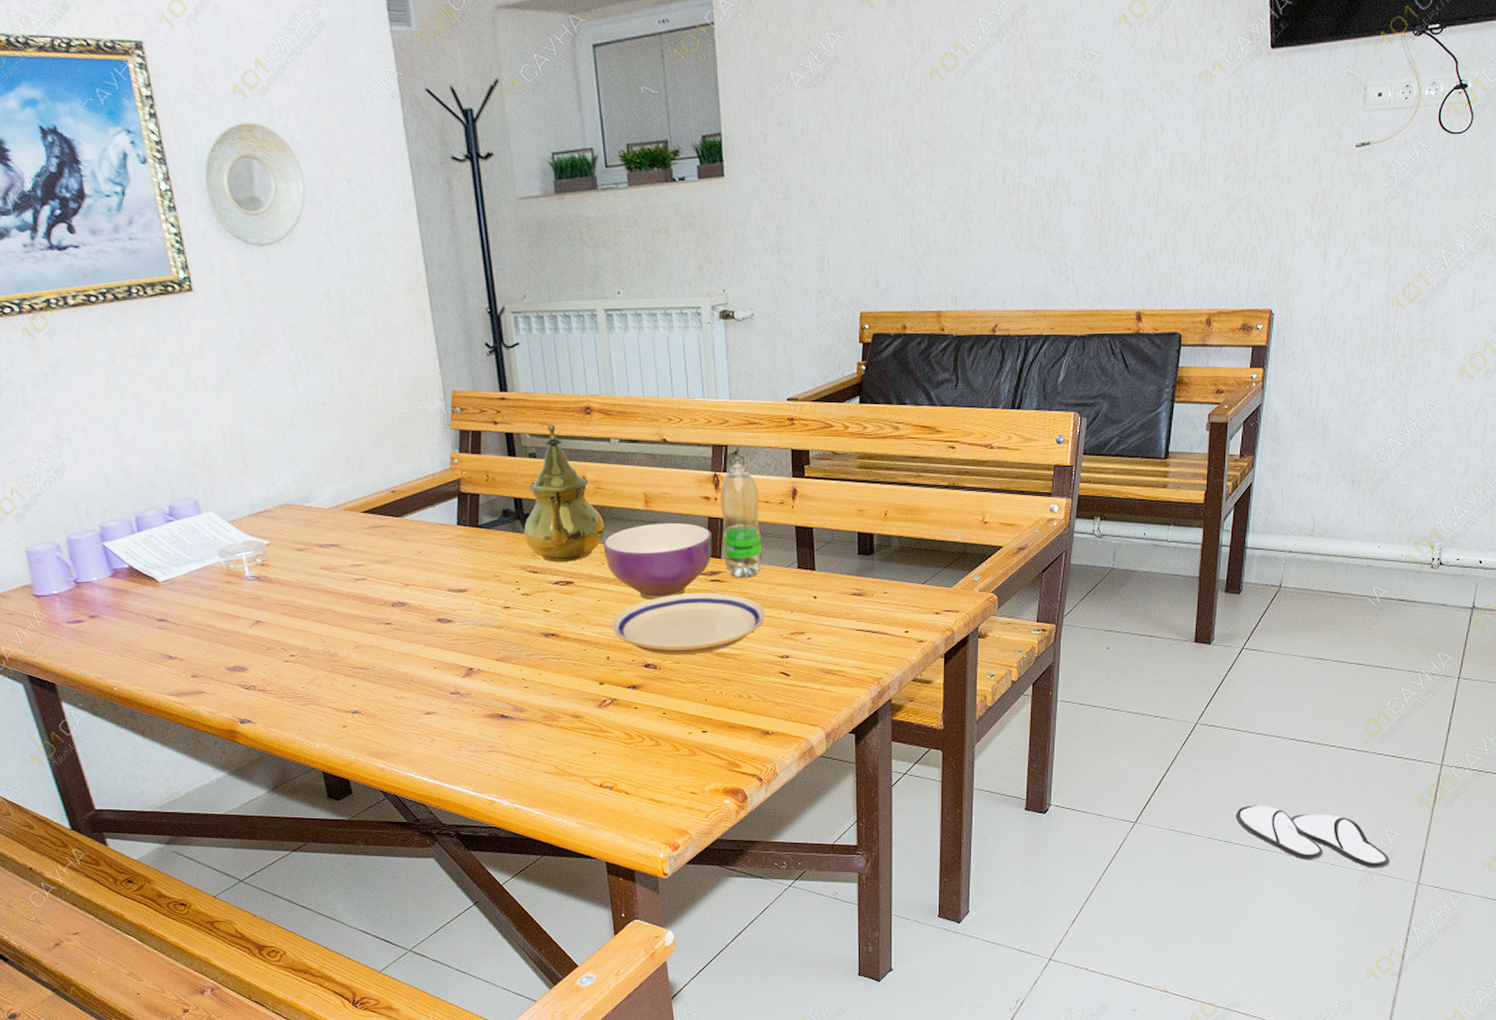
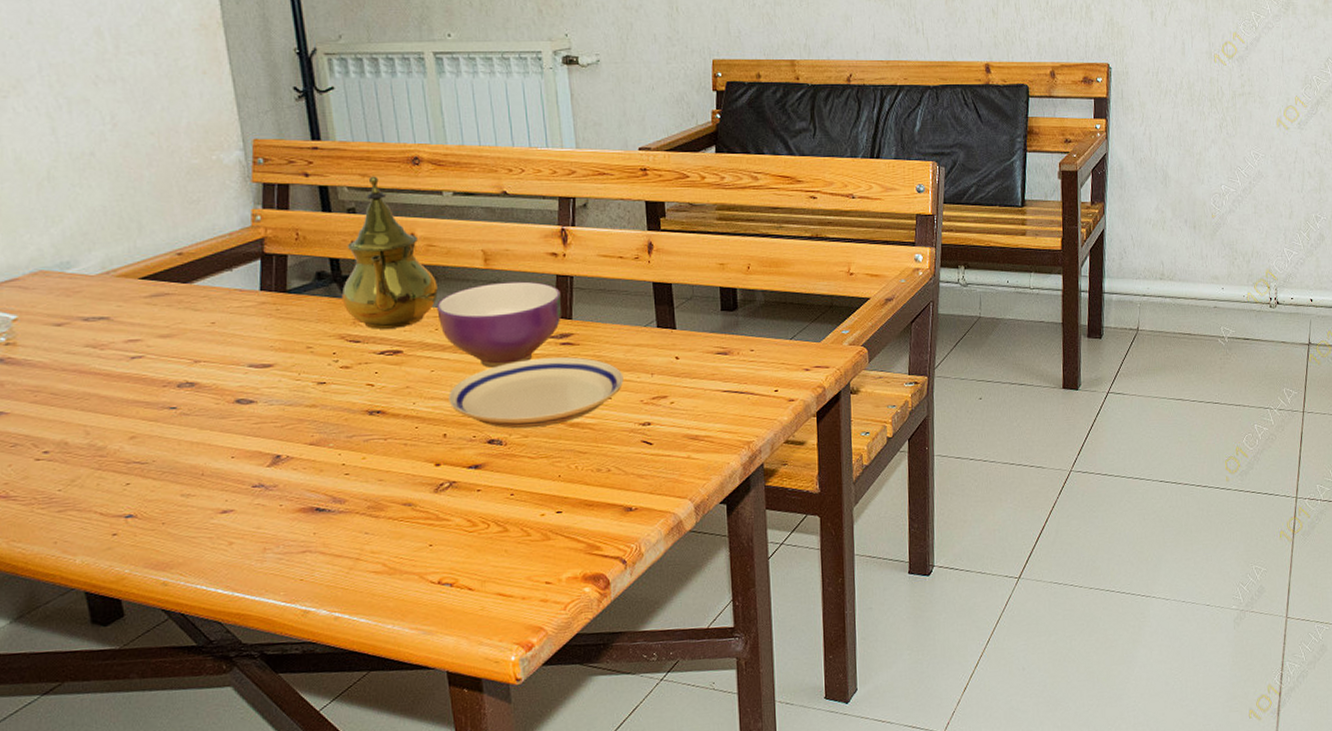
bottle: present [721,455,762,579] -> none [569,208,618,341]
slippers: present [1235,805,1390,868] -> none [1114,550,1260,606]

